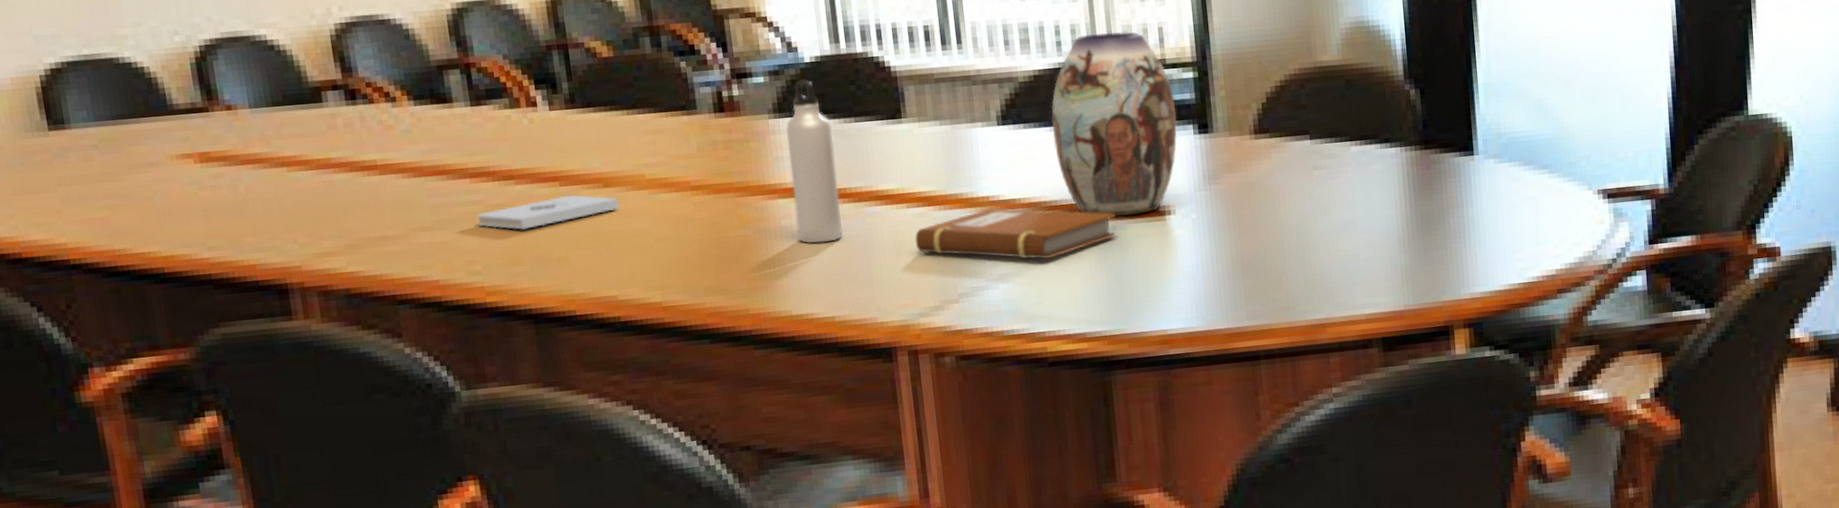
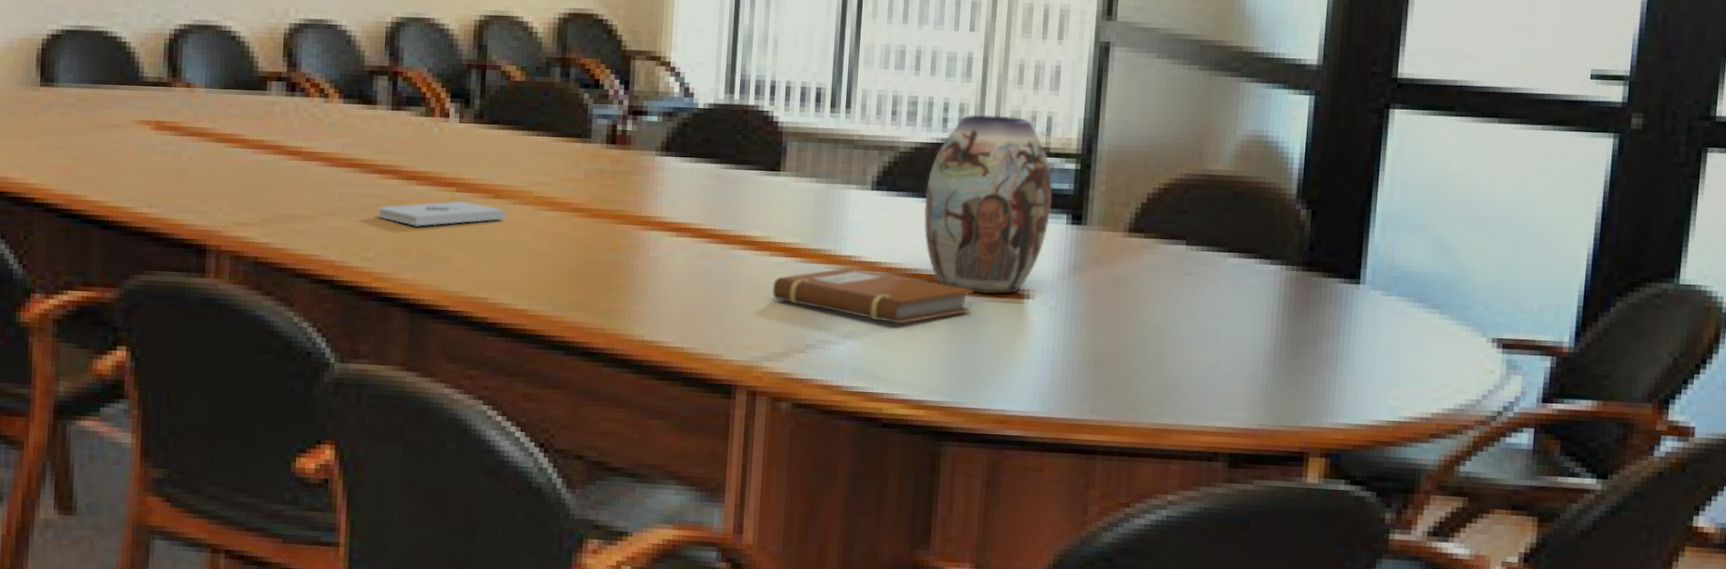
water bottle: present [786,79,843,244] -> none [662,124,713,278]

